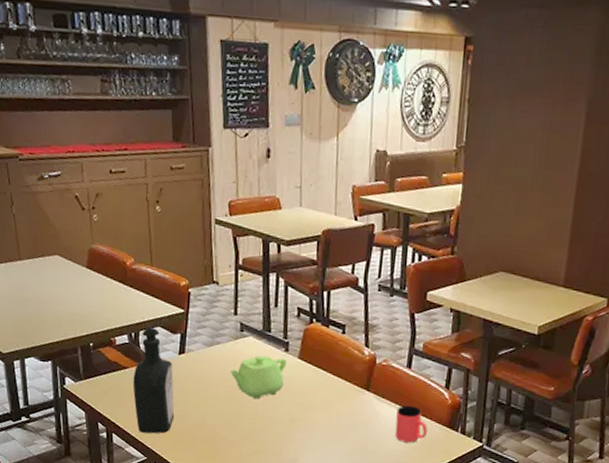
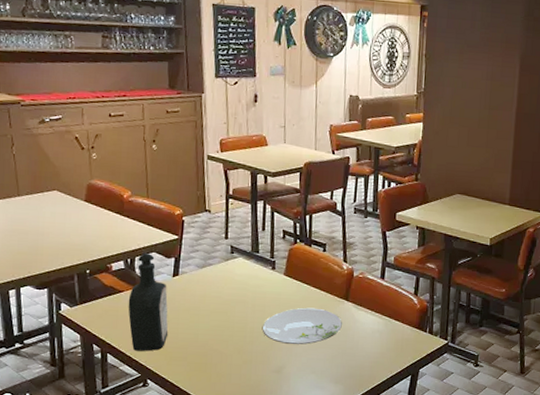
teapot: present [230,355,287,400] -> none [221,274,274,314]
plate: none [273,396,362,437] -> present [262,307,342,344]
cup: present [395,405,427,443] -> none [371,311,400,345]

